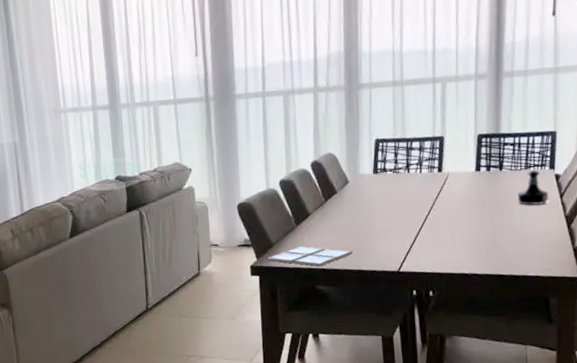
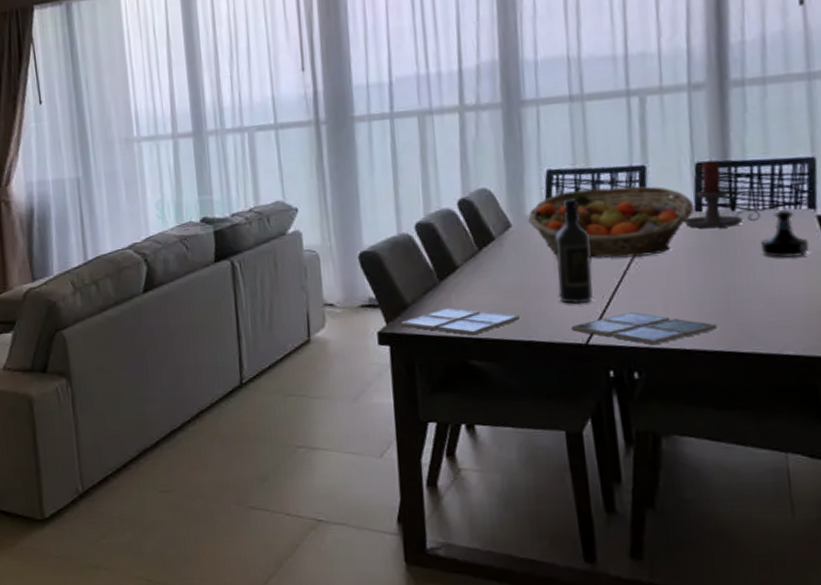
fruit basket: none [361,152,476,207] -> present [528,186,695,258]
wine bottle: none [379,161,405,241] -> present [555,198,594,304]
drink coaster: none [388,246,486,271] -> present [571,311,717,345]
candle holder: none [468,133,519,184] -> present [684,161,761,229]

